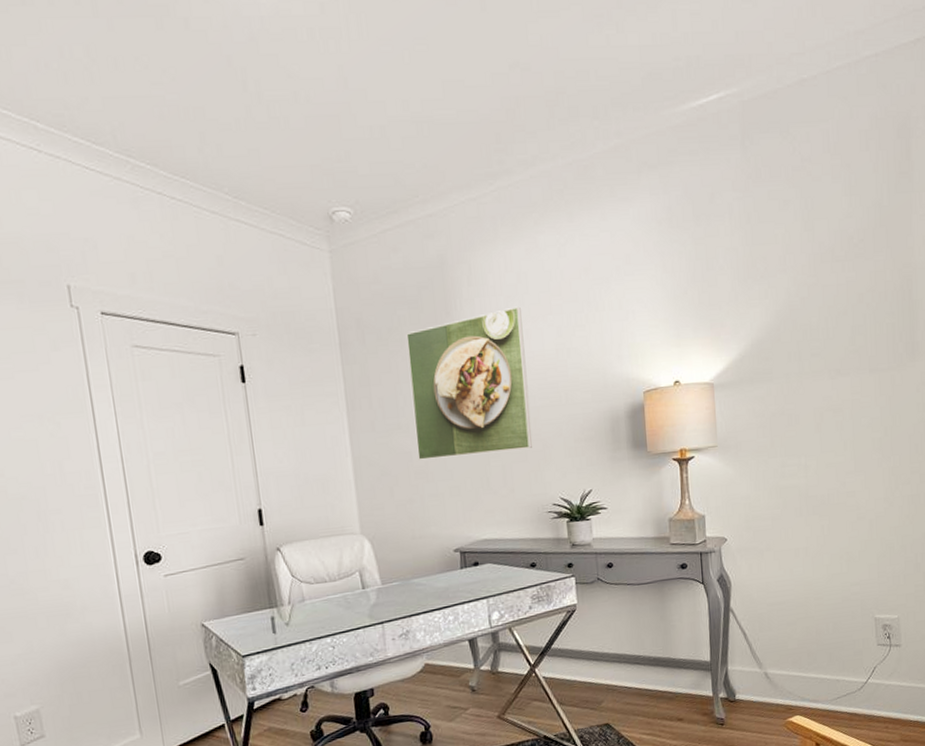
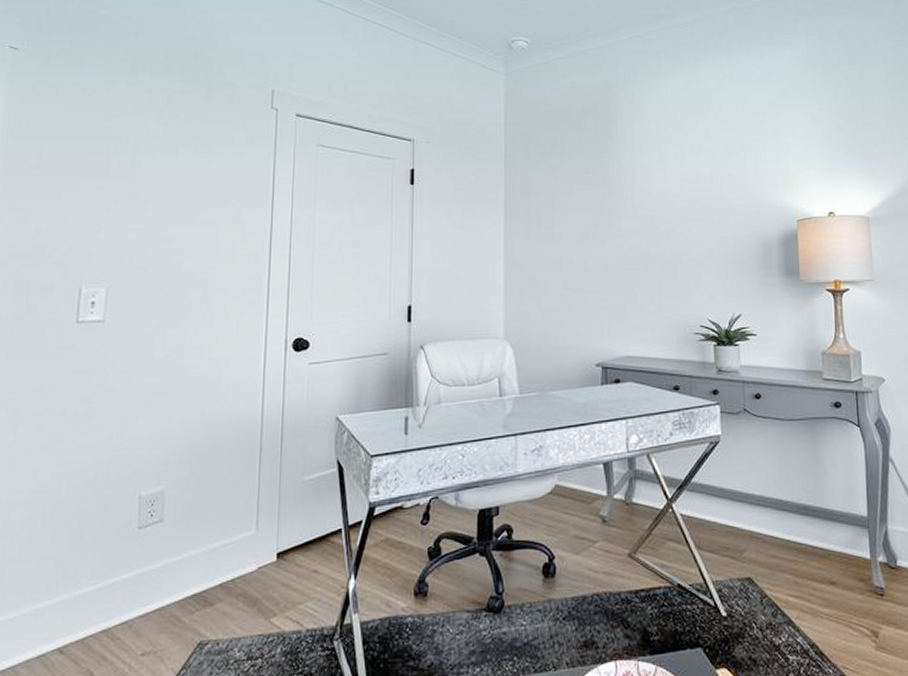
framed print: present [406,306,532,460] -> none [567,132,682,270]

